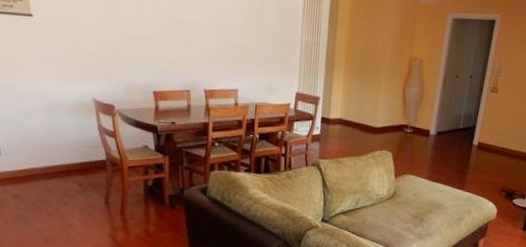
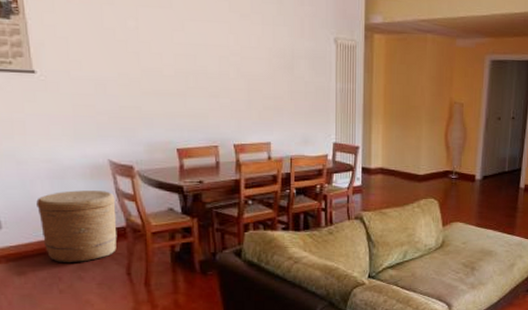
basket: none [30,124,98,190] -> present [36,190,117,263]

